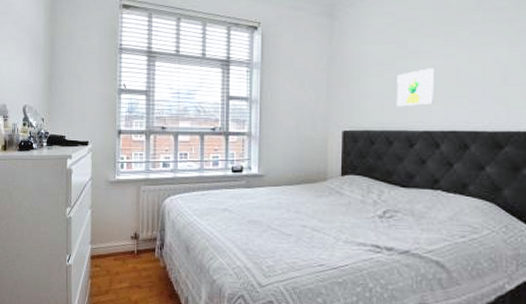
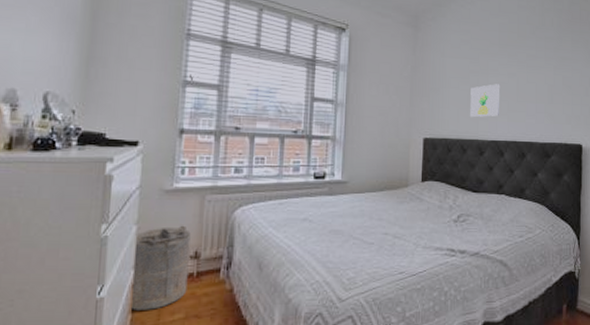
laundry hamper: none [90,210,131,278] -> present [130,225,191,310]

